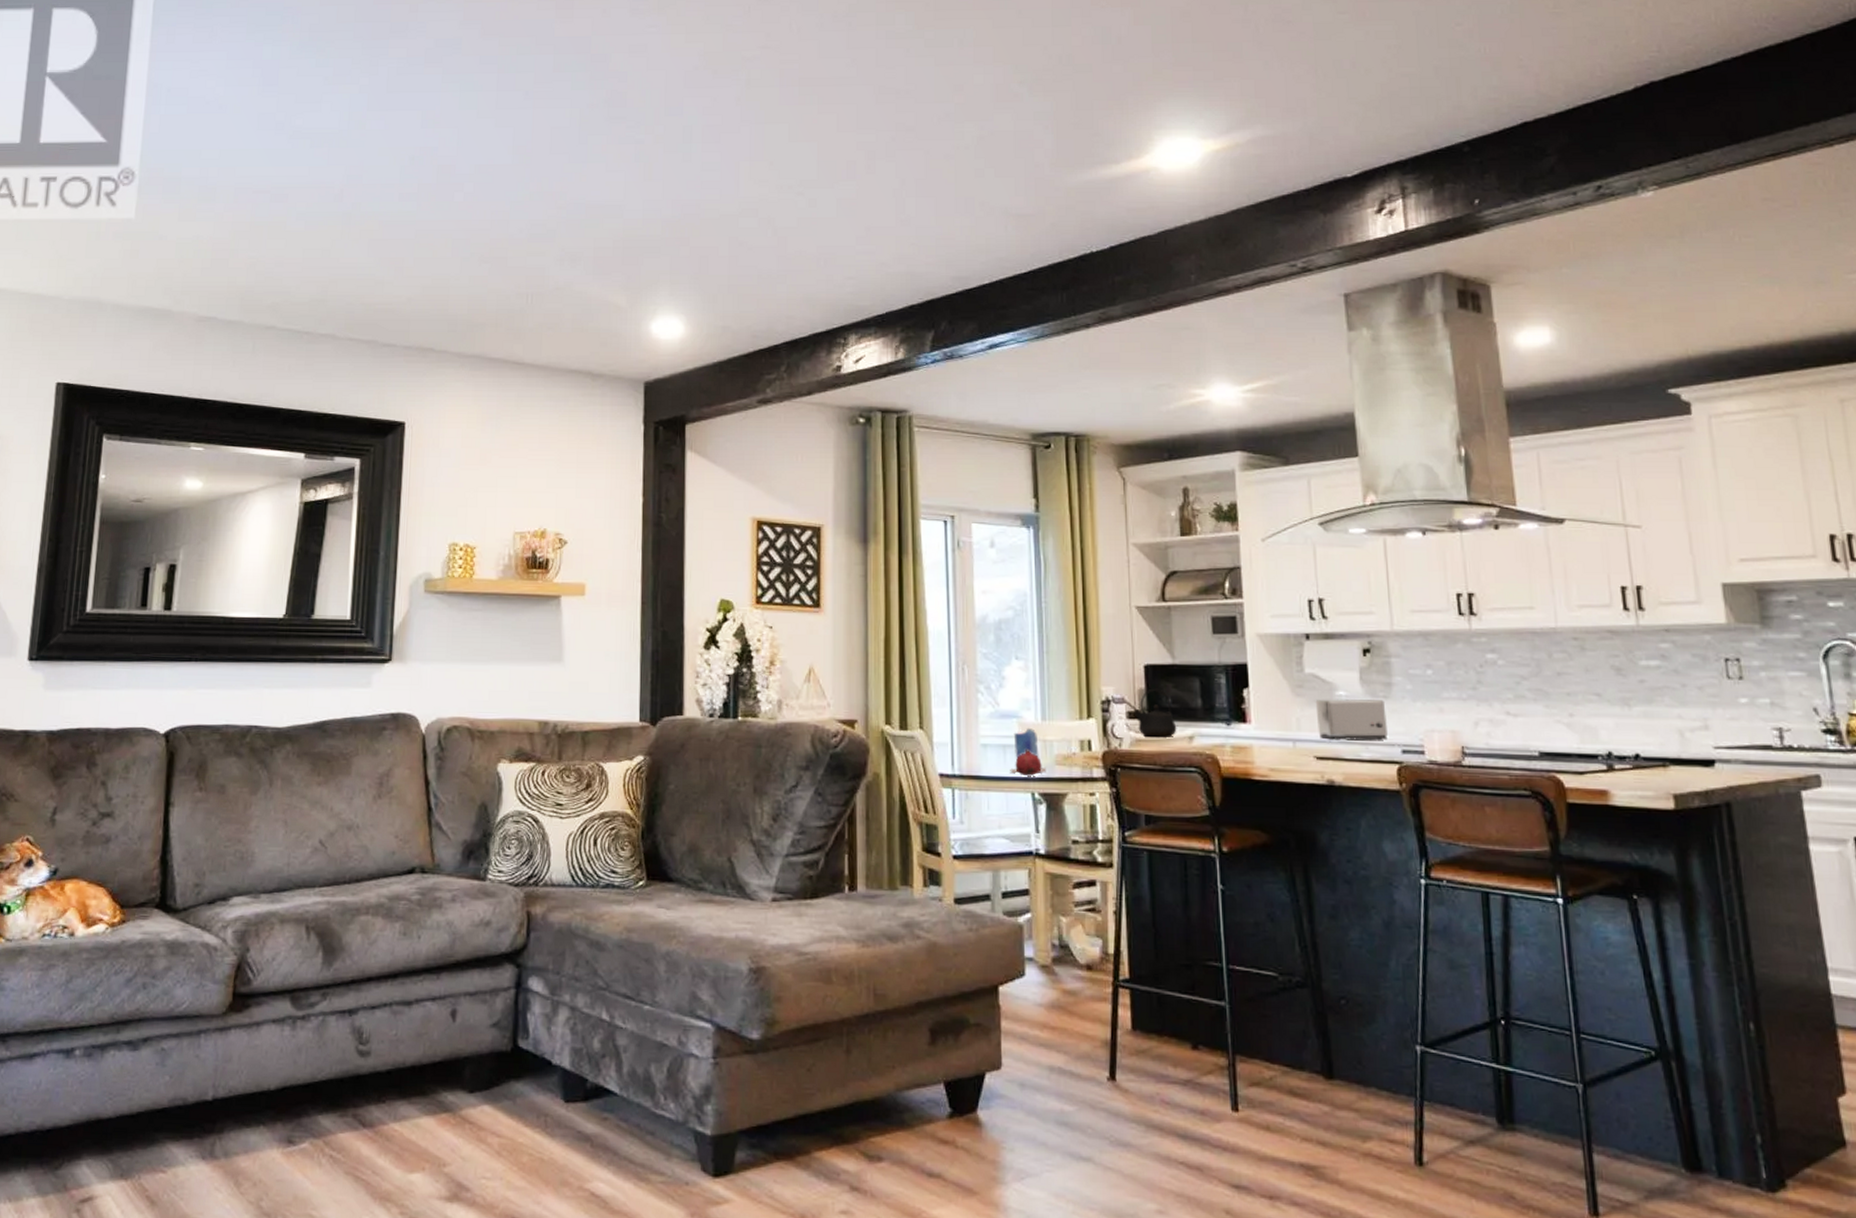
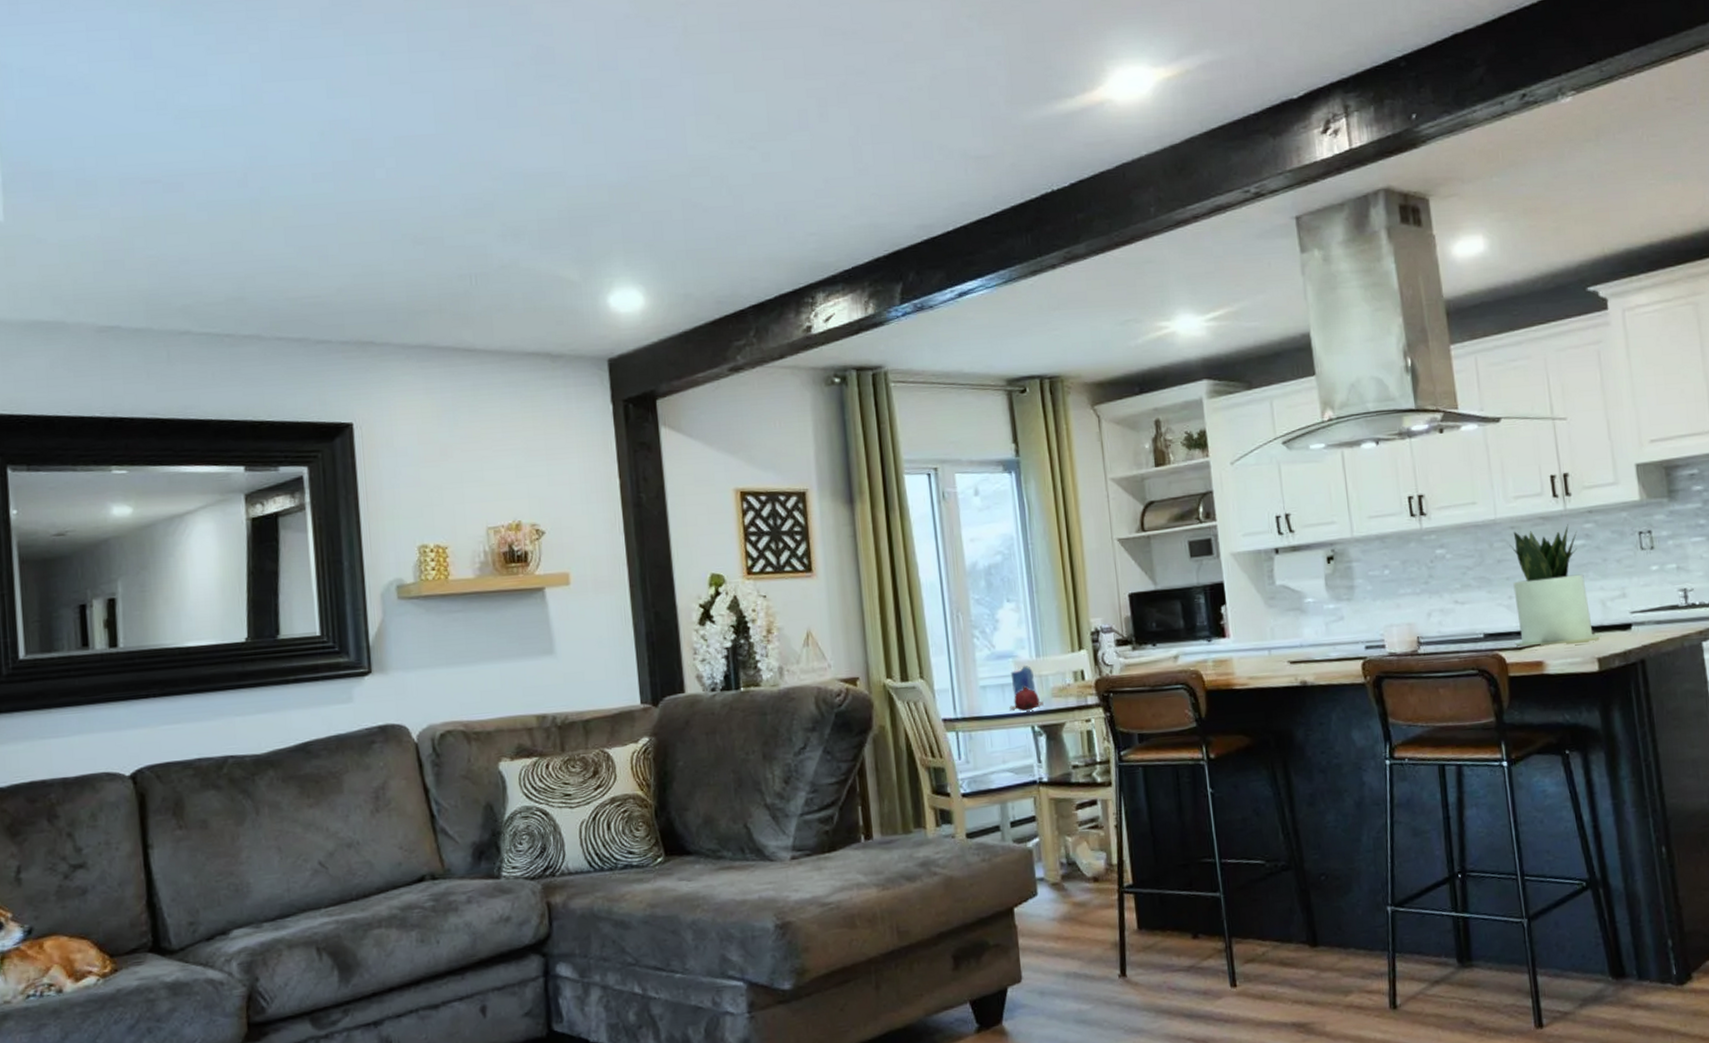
kettle: present [1133,688,1177,737] -> none [1121,614,1163,661]
toaster: present [1315,699,1388,741] -> none [1286,602,1352,645]
planter: none [1571,641,1679,778] -> present [1509,524,1602,649]

